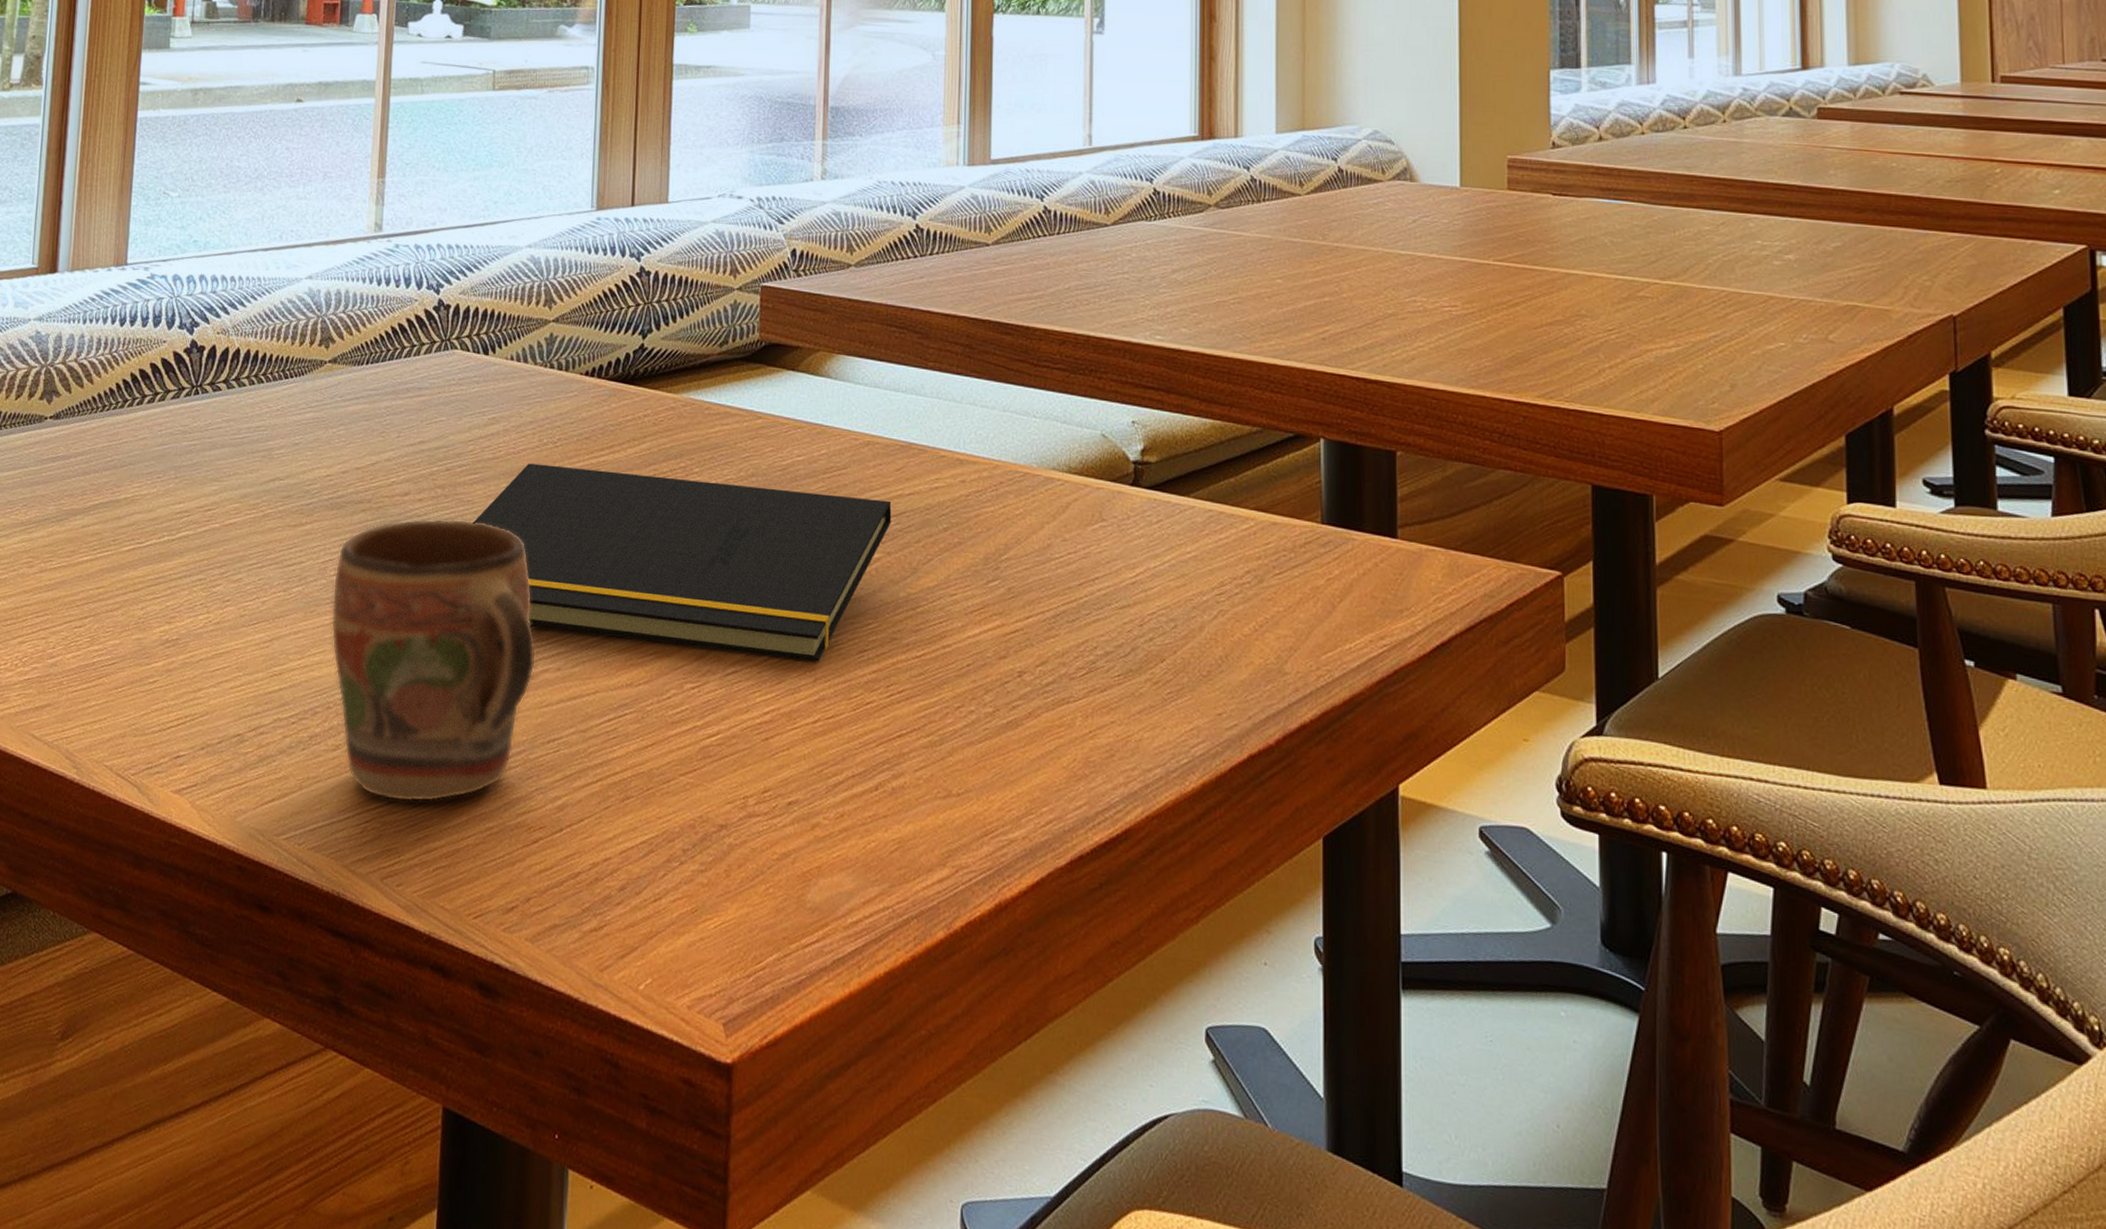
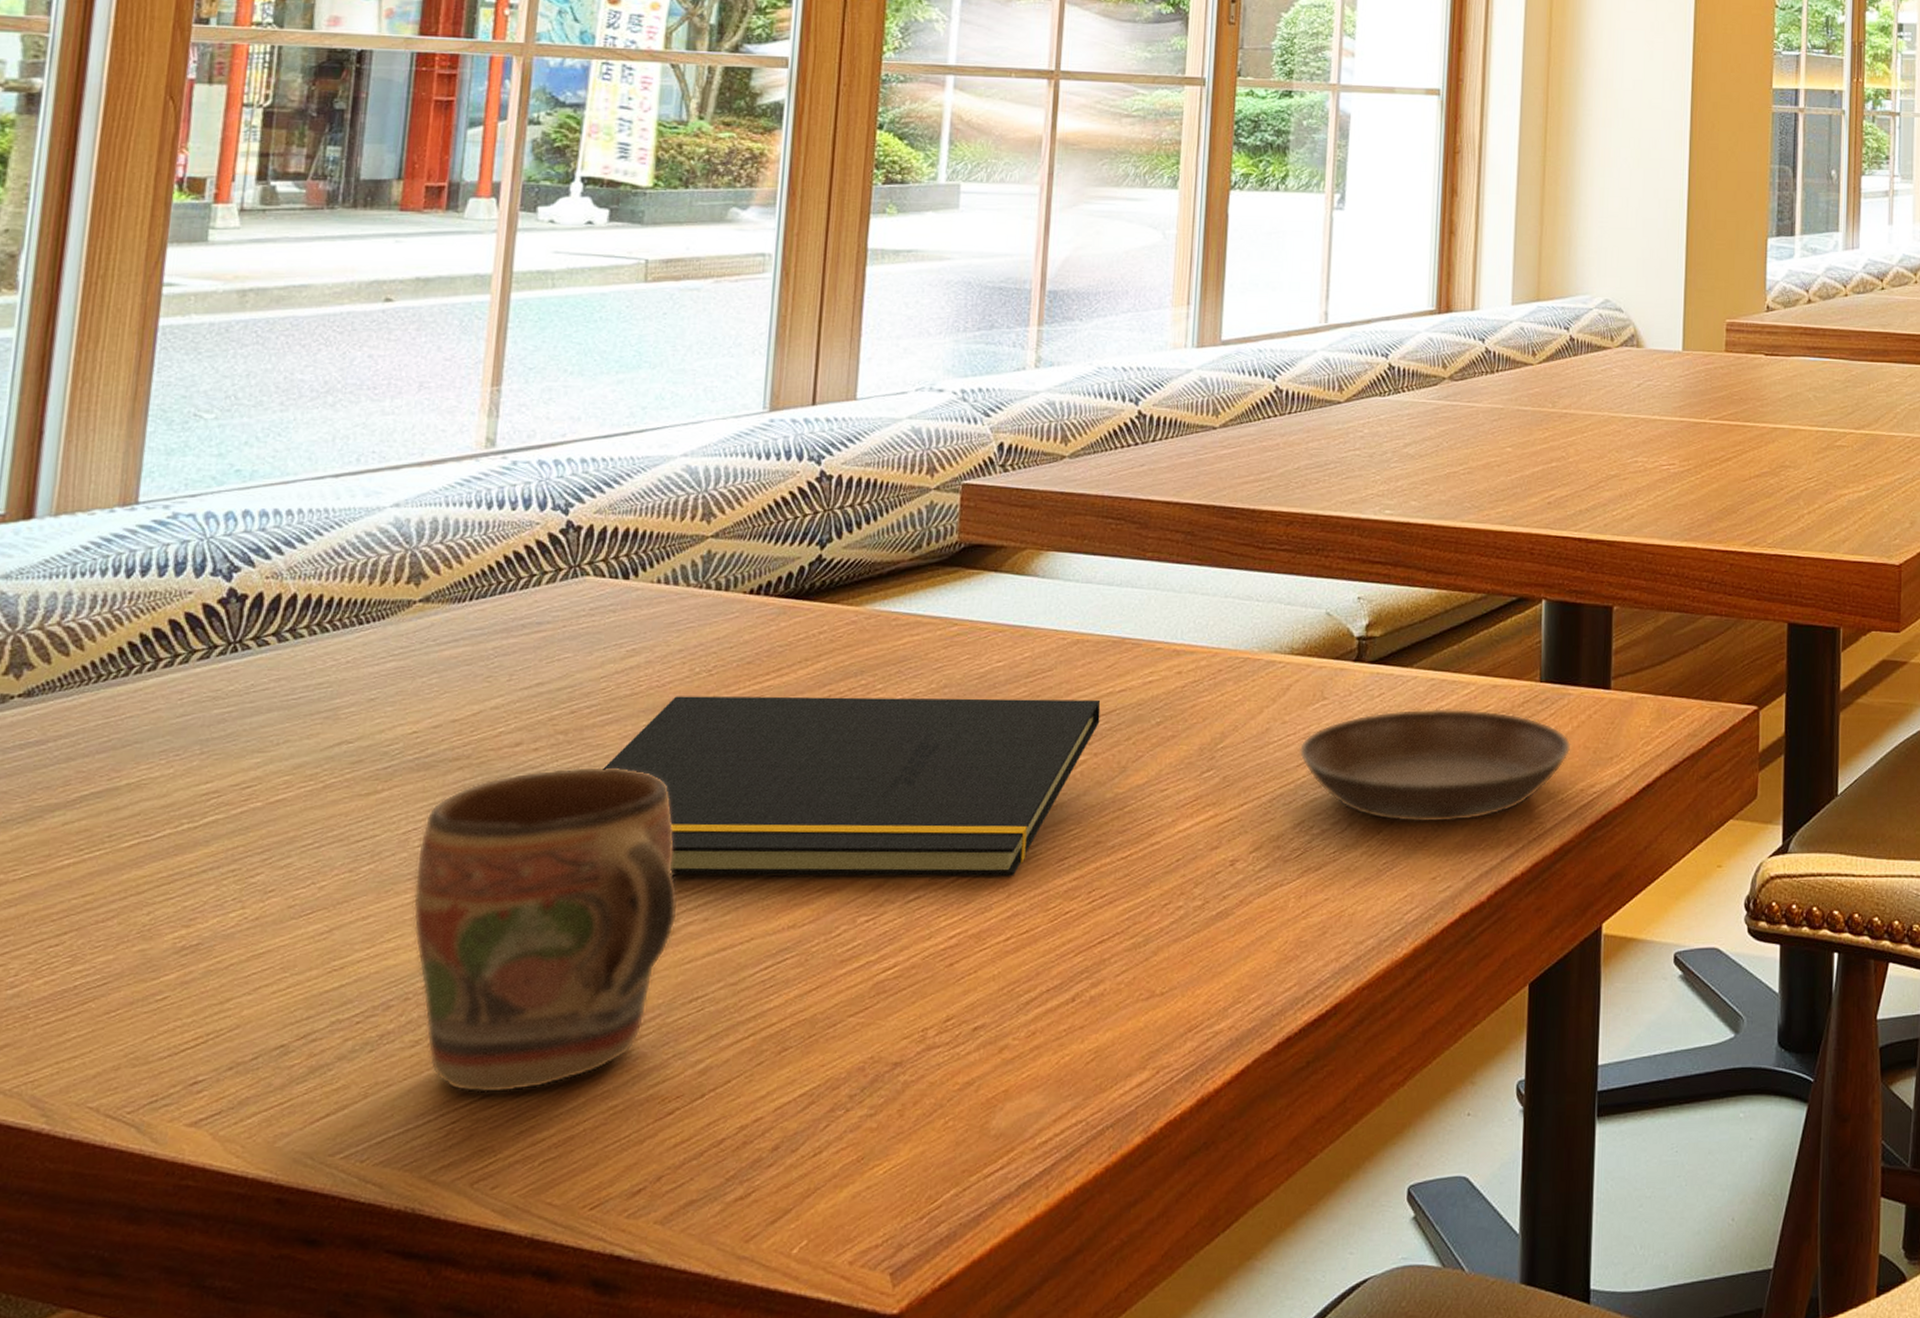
saucer: none [1080,538,1358,660] -> present [1299,708,1571,824]

